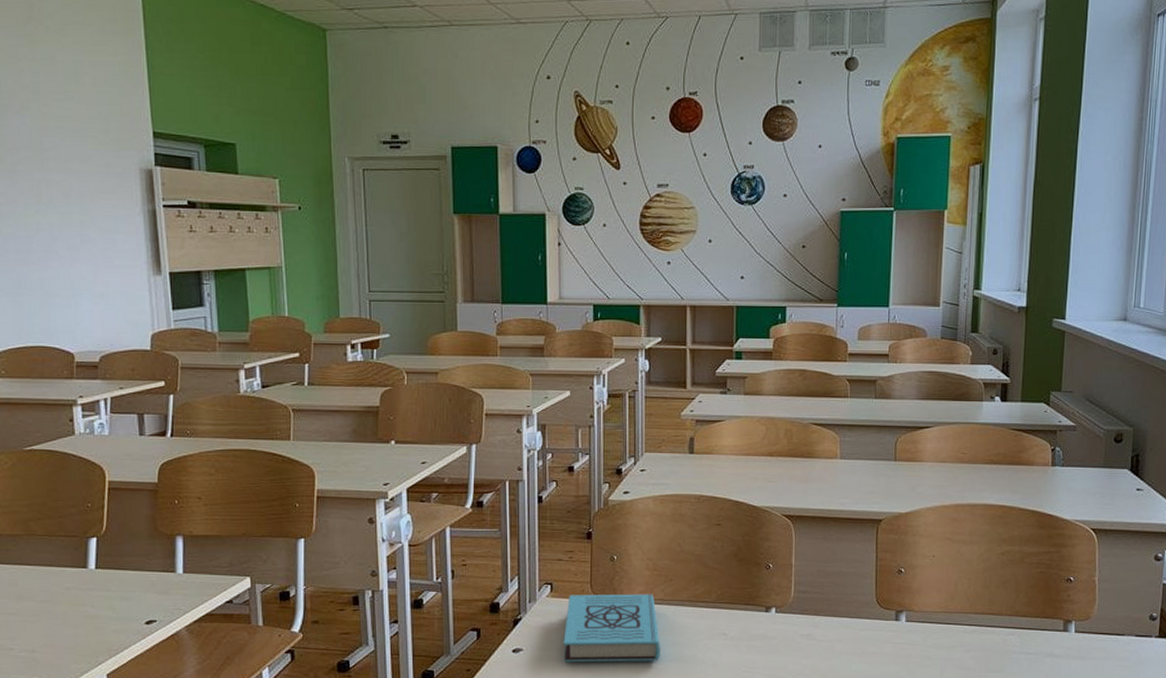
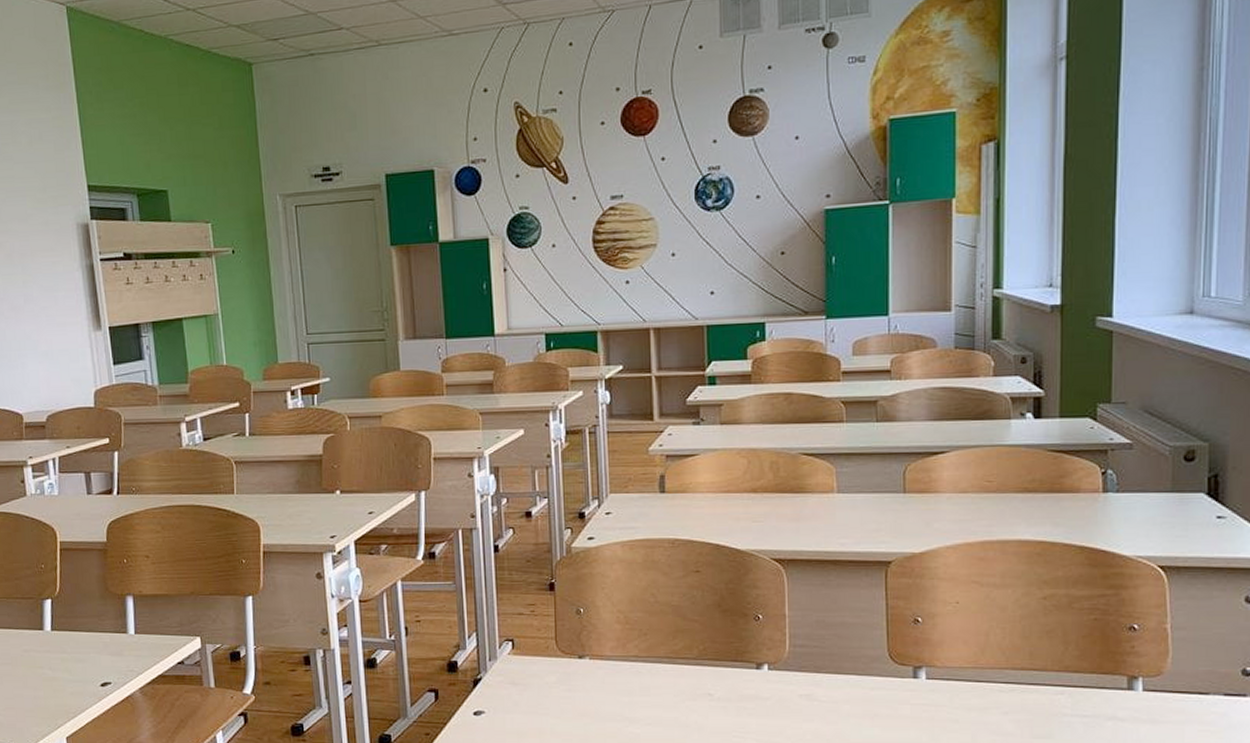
book: present [563,594,660,663] -> none [528,650,637,726]

